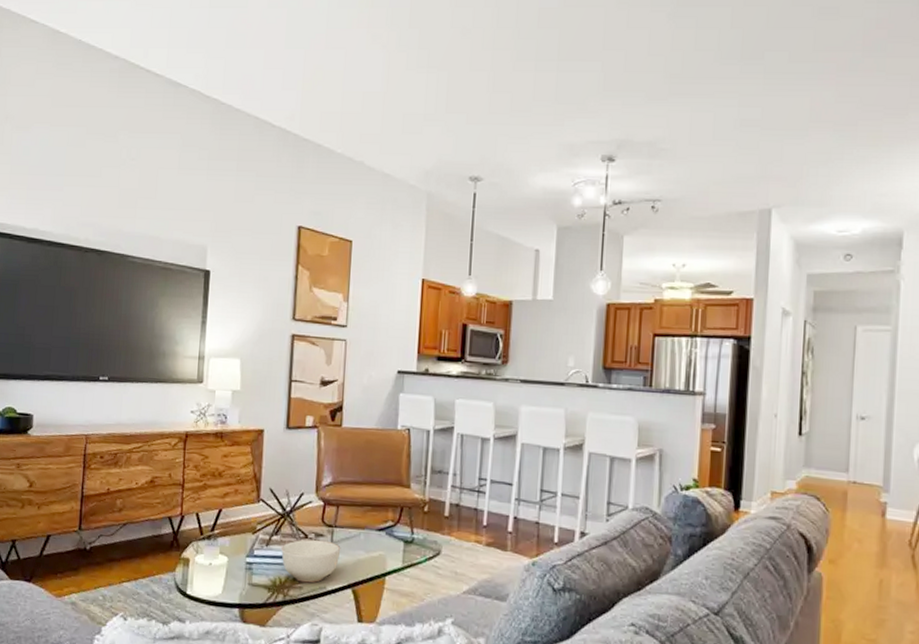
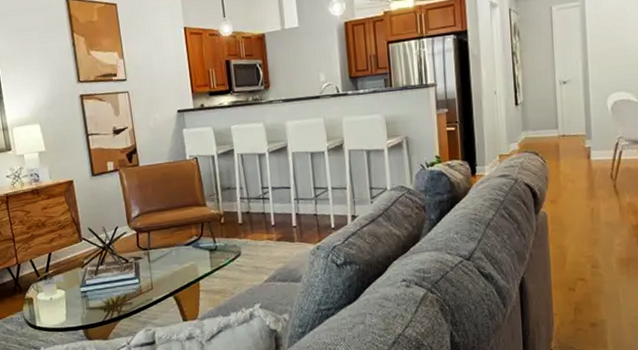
bowl: present [281,539,341,583] -> none [108,261,158,299]

